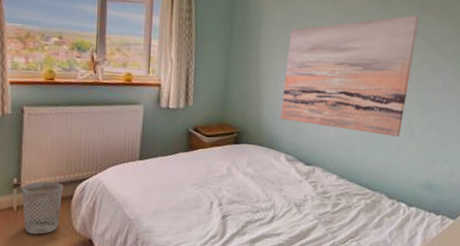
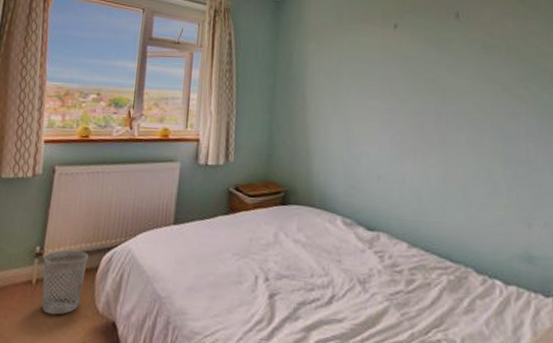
wall art: present [280,15,419,137] -> none [333,57,484,195]

